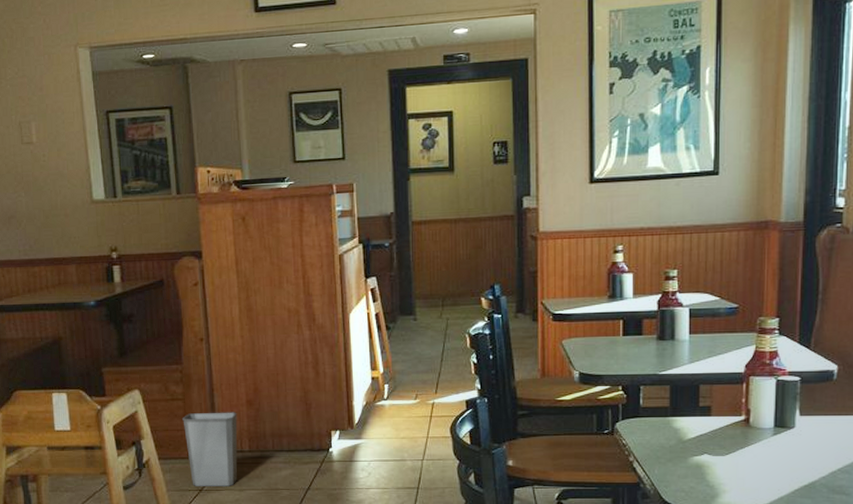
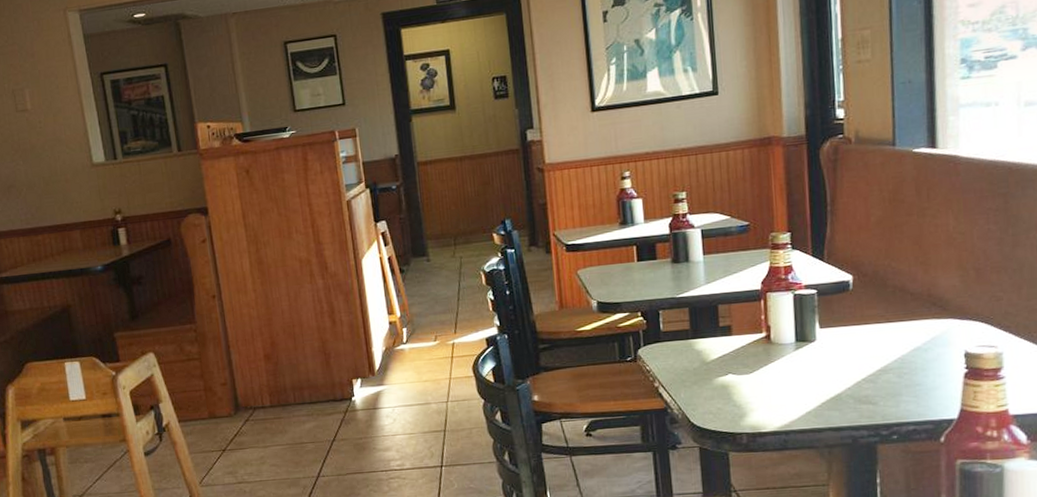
trash can: present [181,412,238,486] -> none [199,367,260,447]

